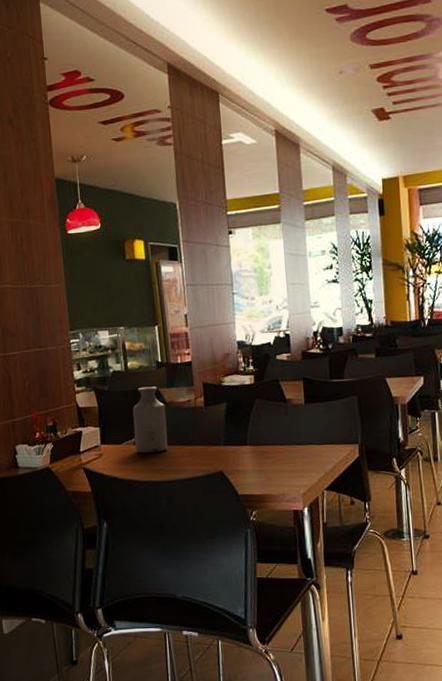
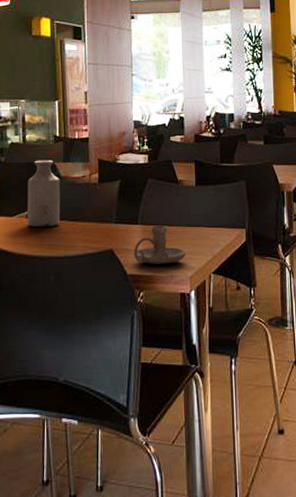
candle holder: none [244,445,298,484] -> present [134,225,186,264]

